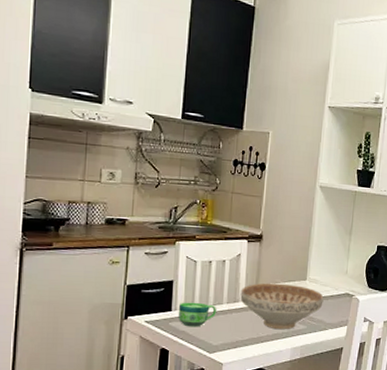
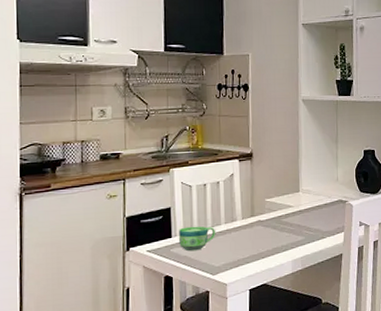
decorative bowl: present [240,283,324,330] -> none [237,197,318,244]

